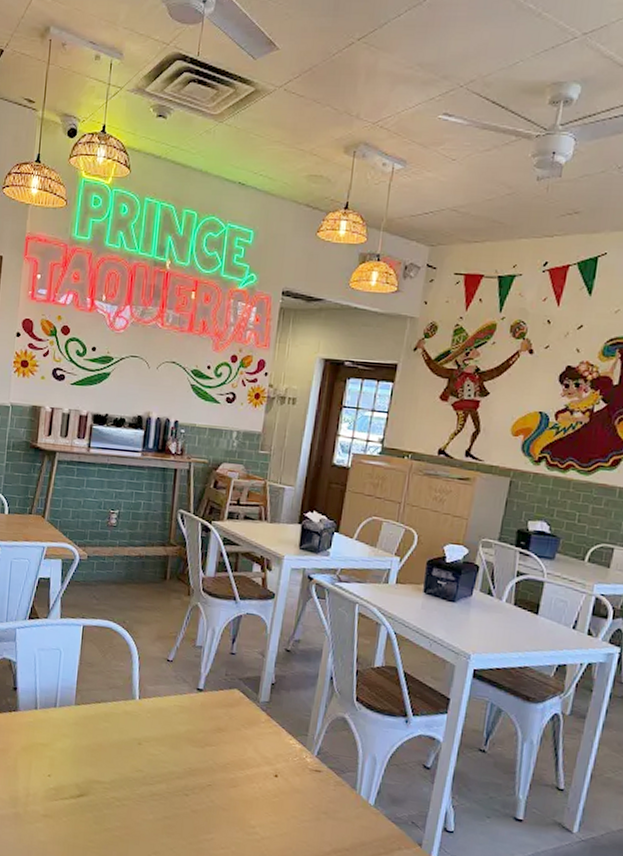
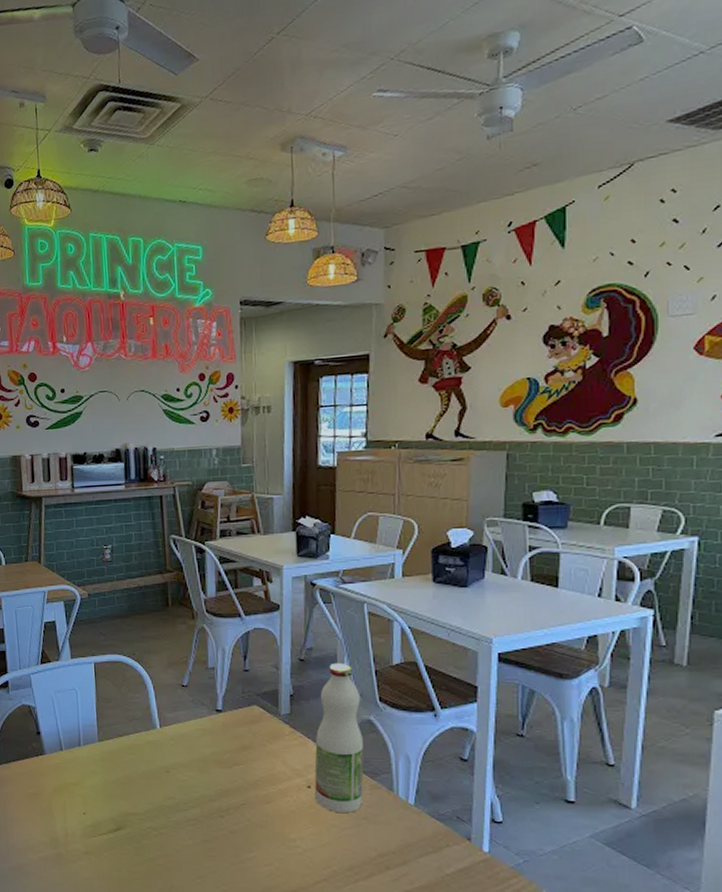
juice bottle: none [280,658,339,806] -> present [314,662,364,814]

